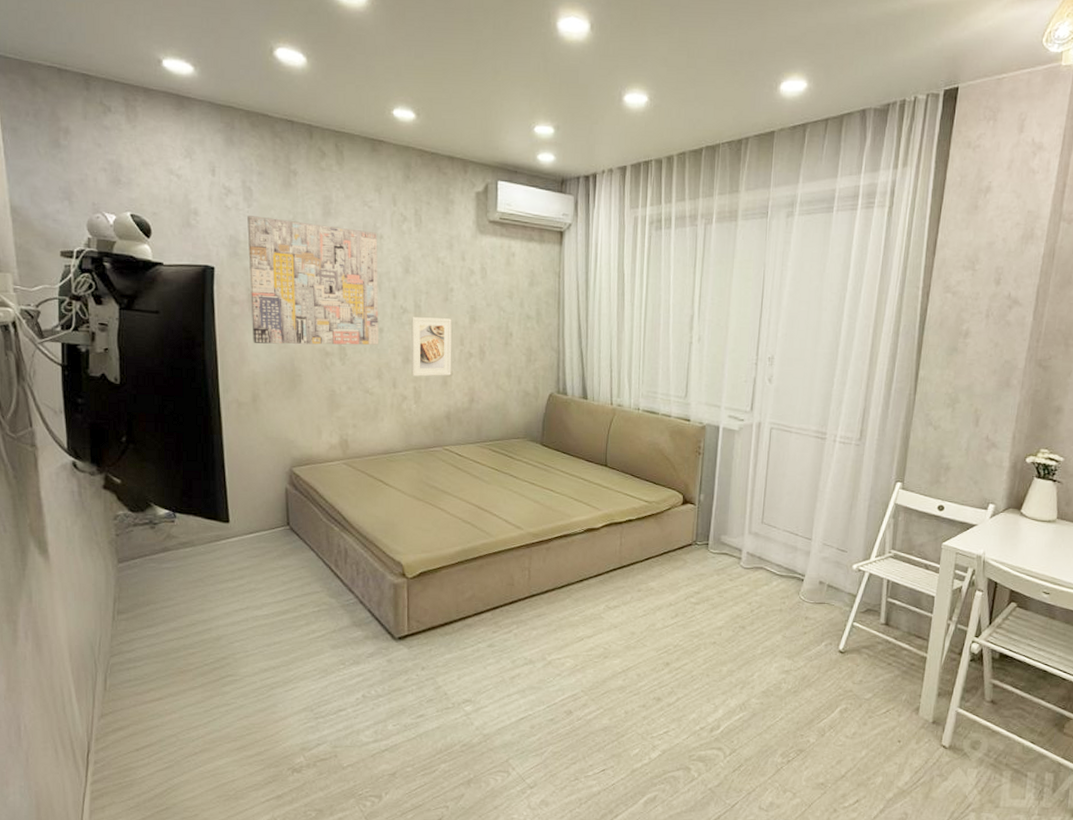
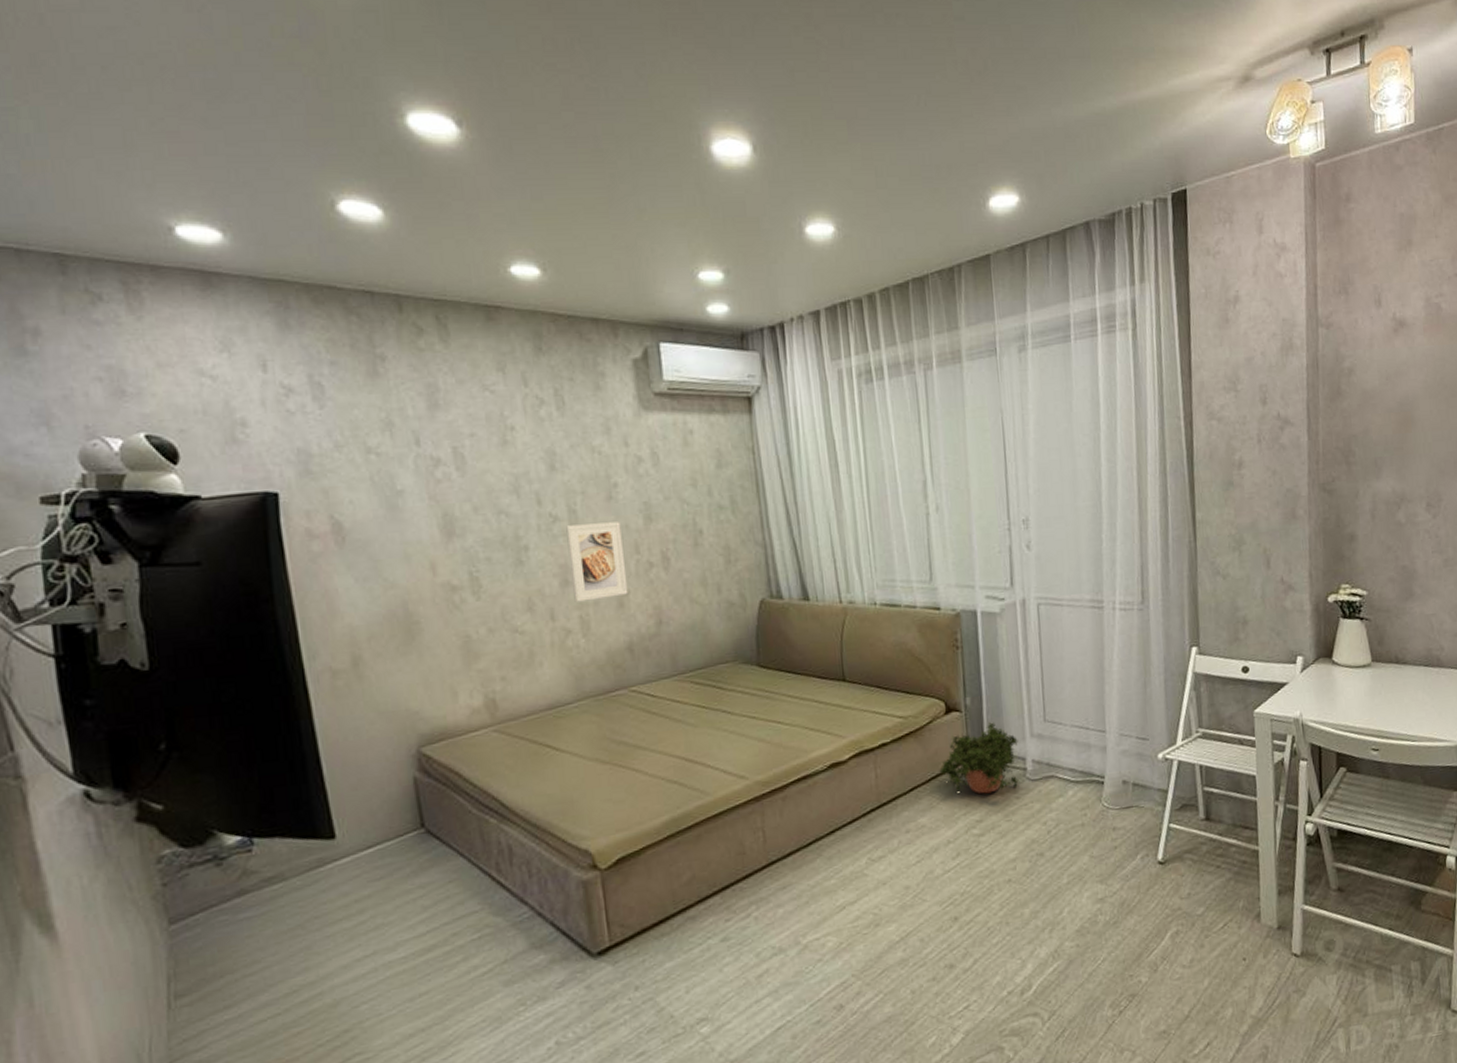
wall art: present [247,216,379,345] -> none [320,419,524,588]
potted plant: none [671,517,738,573] -> present [939,722,1020,794]

